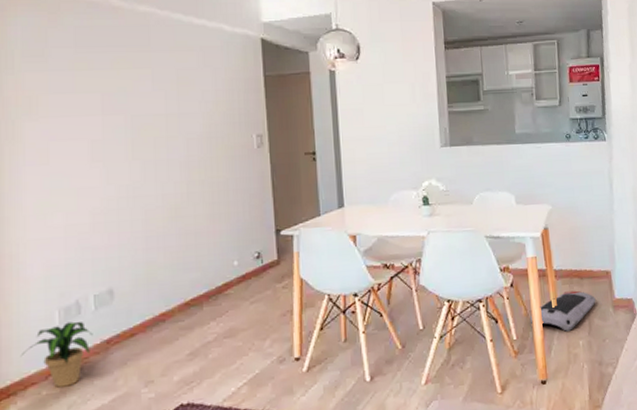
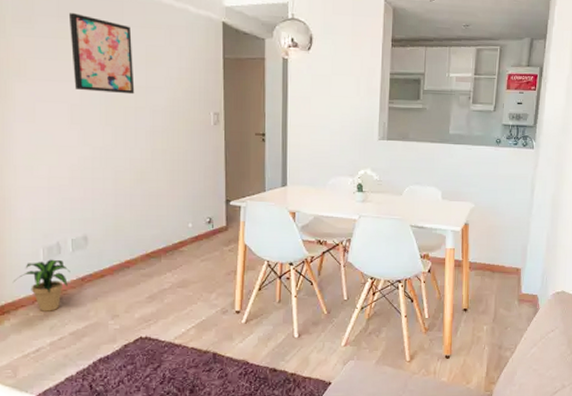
wall art: none [87,42,165,124] -> present [68,13,135,95]
air purifier: present [530,290,596,331] -> none [443,282,504,316]

